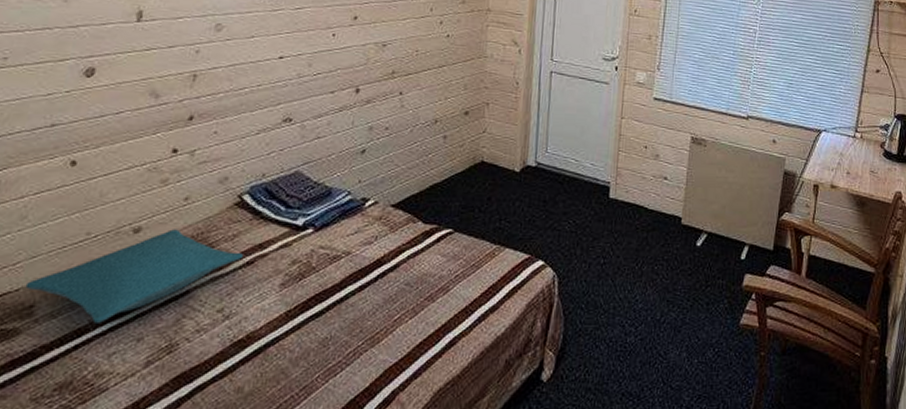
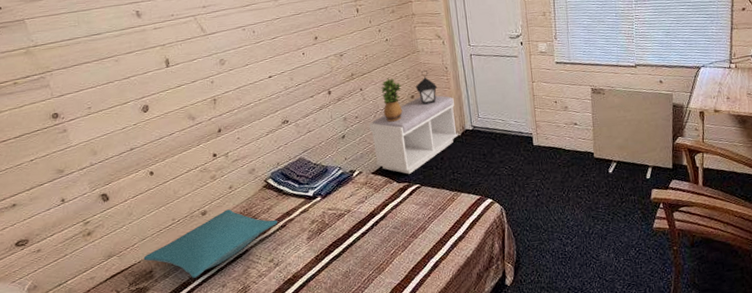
bench: none [399,114,519,213] -> present [369,95,458,174]
potted plant: none [423,84,455,142] -> present [381,78,403,122]
lantern: none [472,81,502,126] -> present [415,70,438,105]

